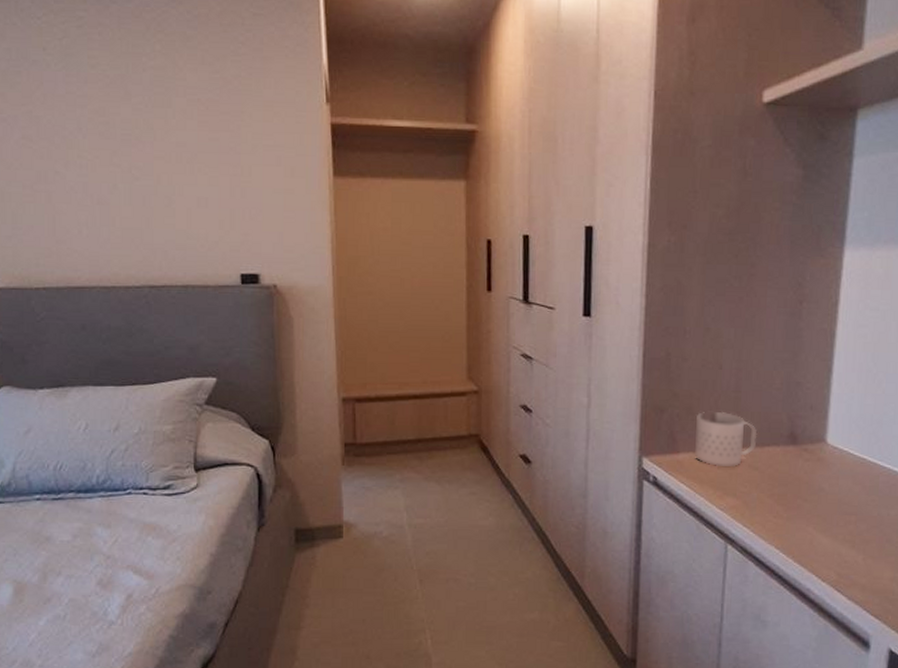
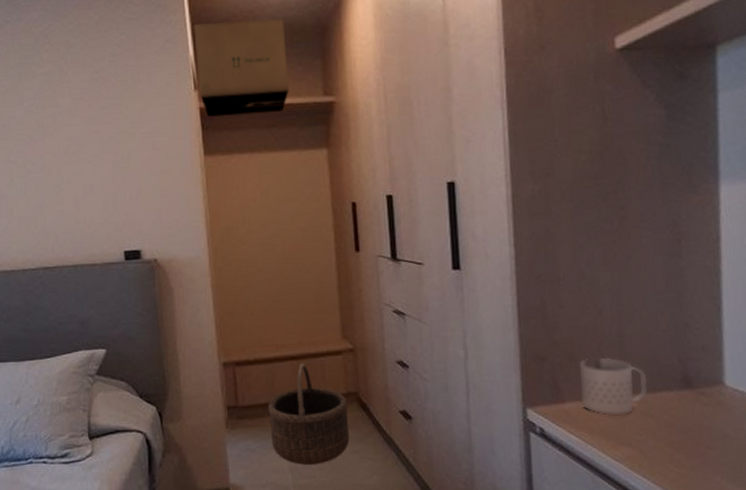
box: none [329,29,430,137] -> present [194,18,289,117]
basket: none [387,402,468,505] -> present [268,363,350,465]

